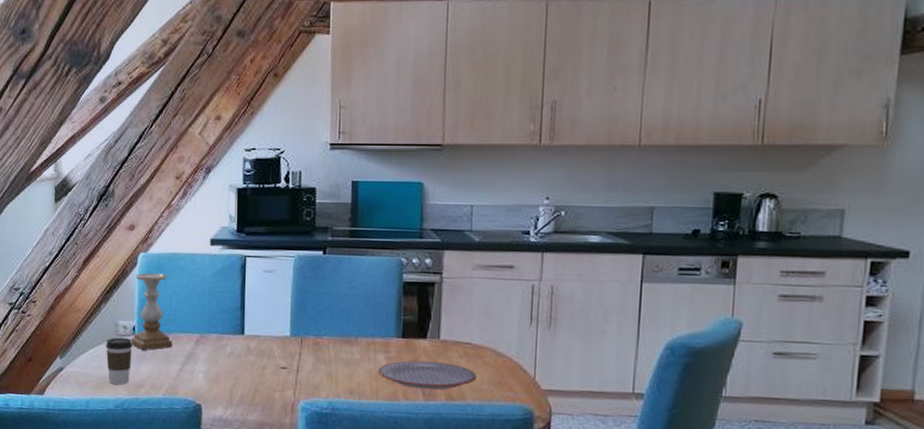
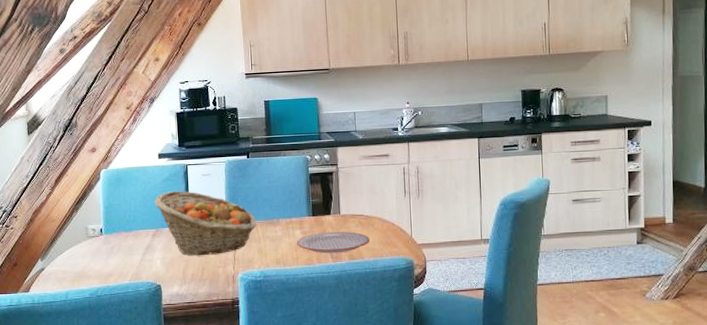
coffee cup: present [105,337,133,385] -> none [78,238,102,276]
candle holder: present [130,272,173,350] -> none [99,184,134,246]
fruit basket: none [202,287,328,374] -> present [155,190,256,256]

